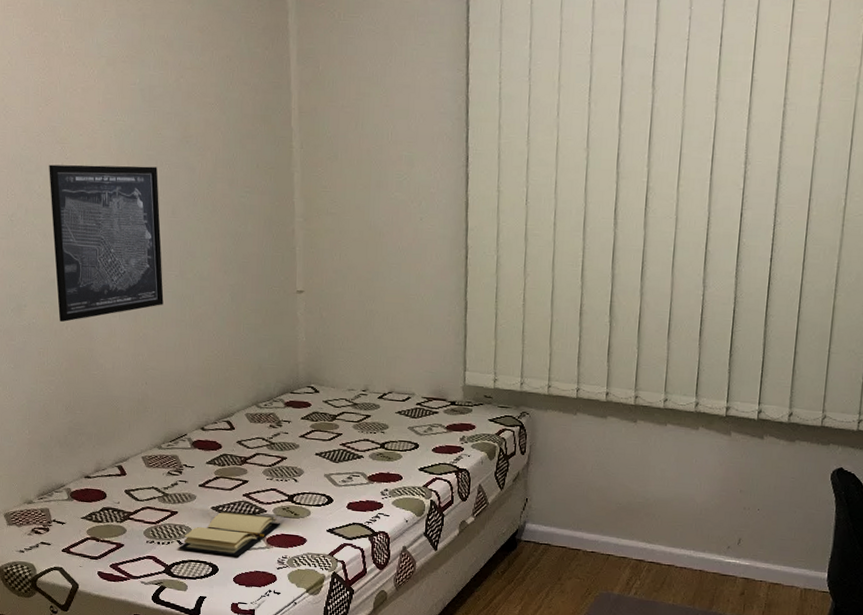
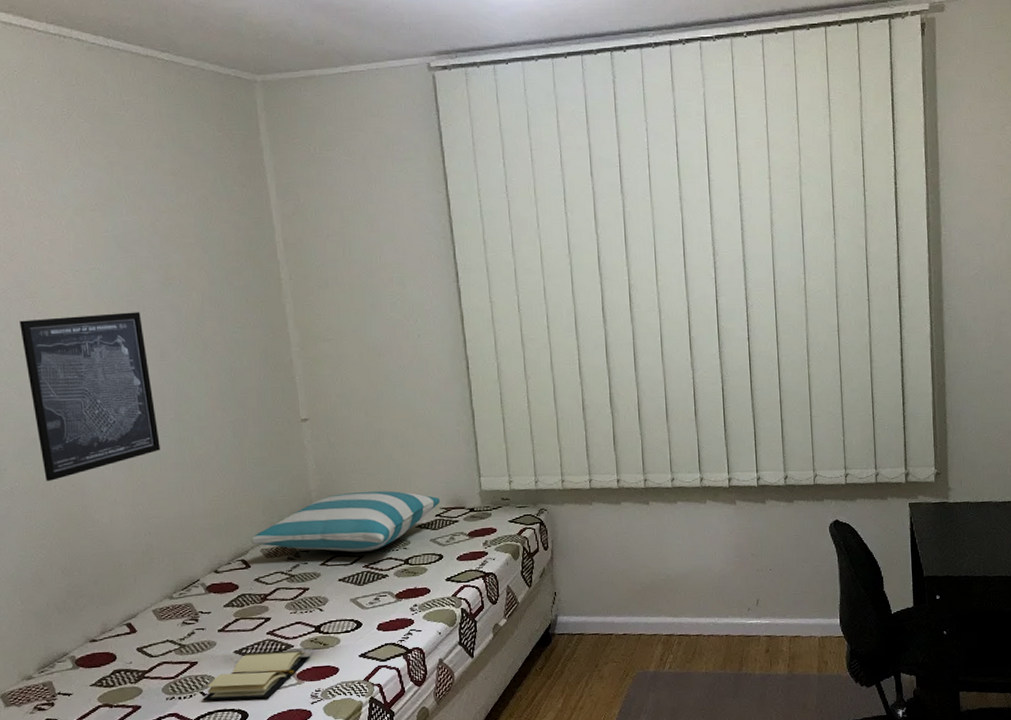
pillow: none [237,369,423,431] -> present [250,490,441,553]

